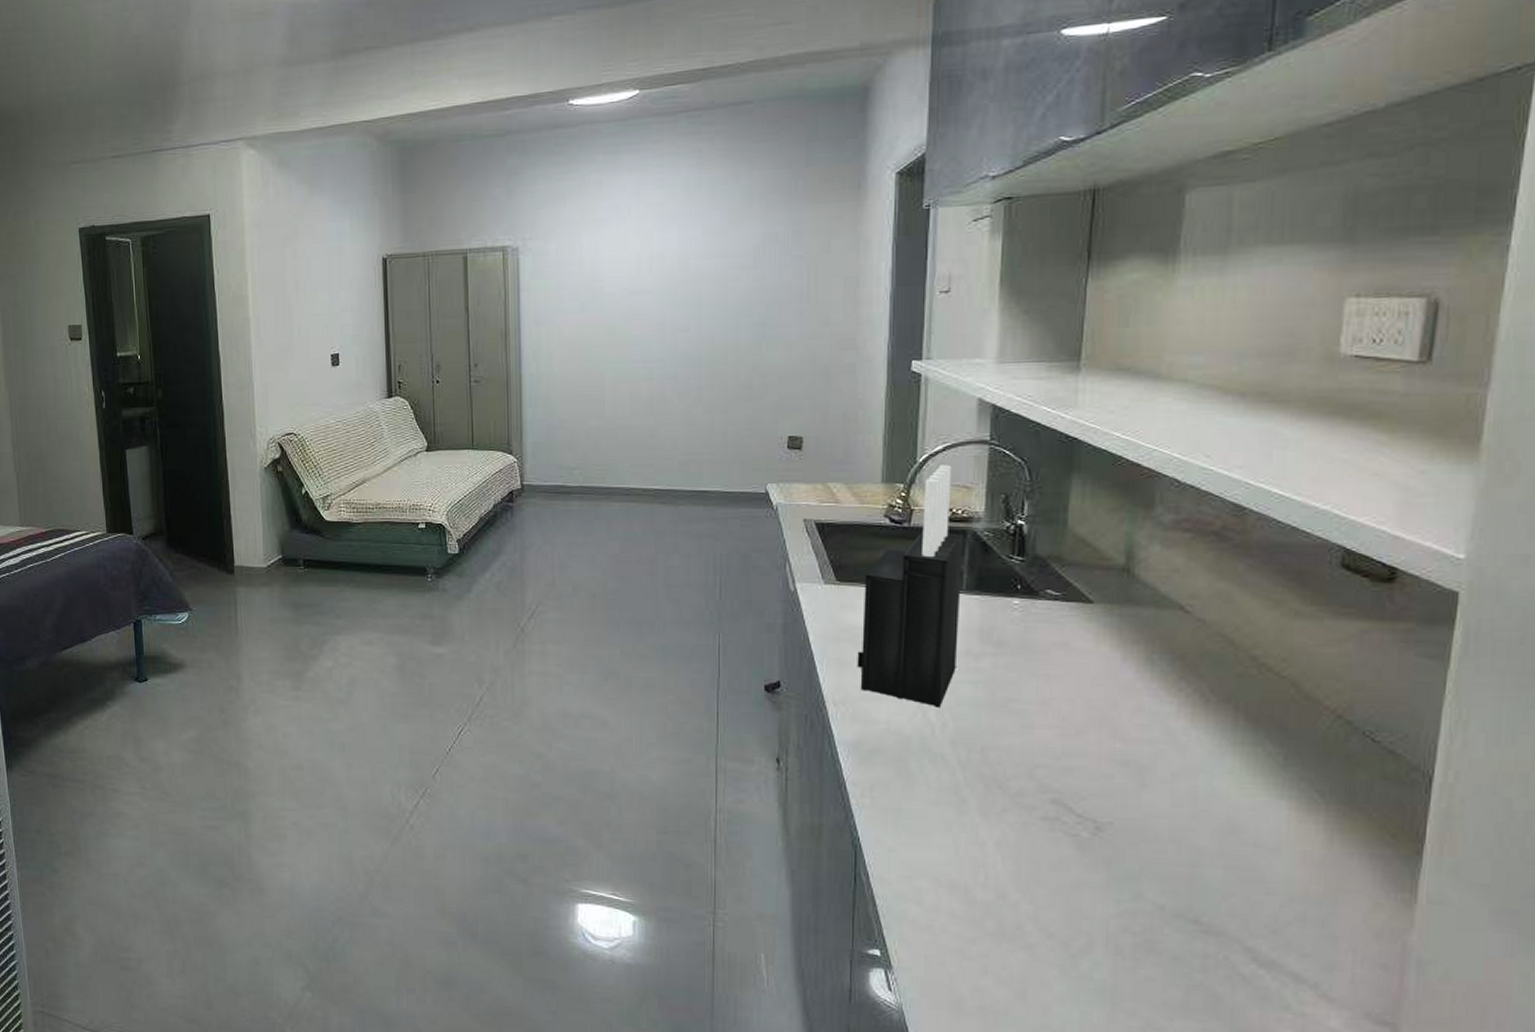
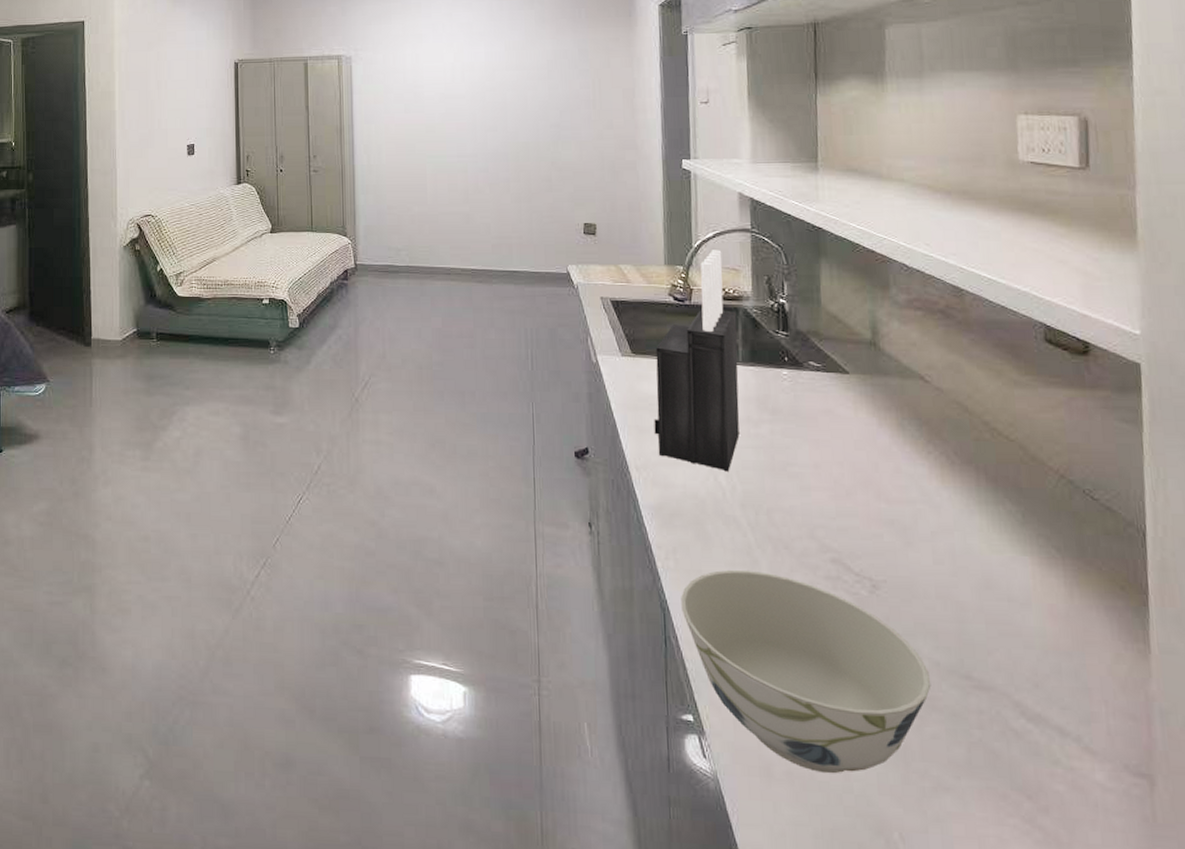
bowl: none [875,808,1152,1011] -> present [681,569,931,774]

